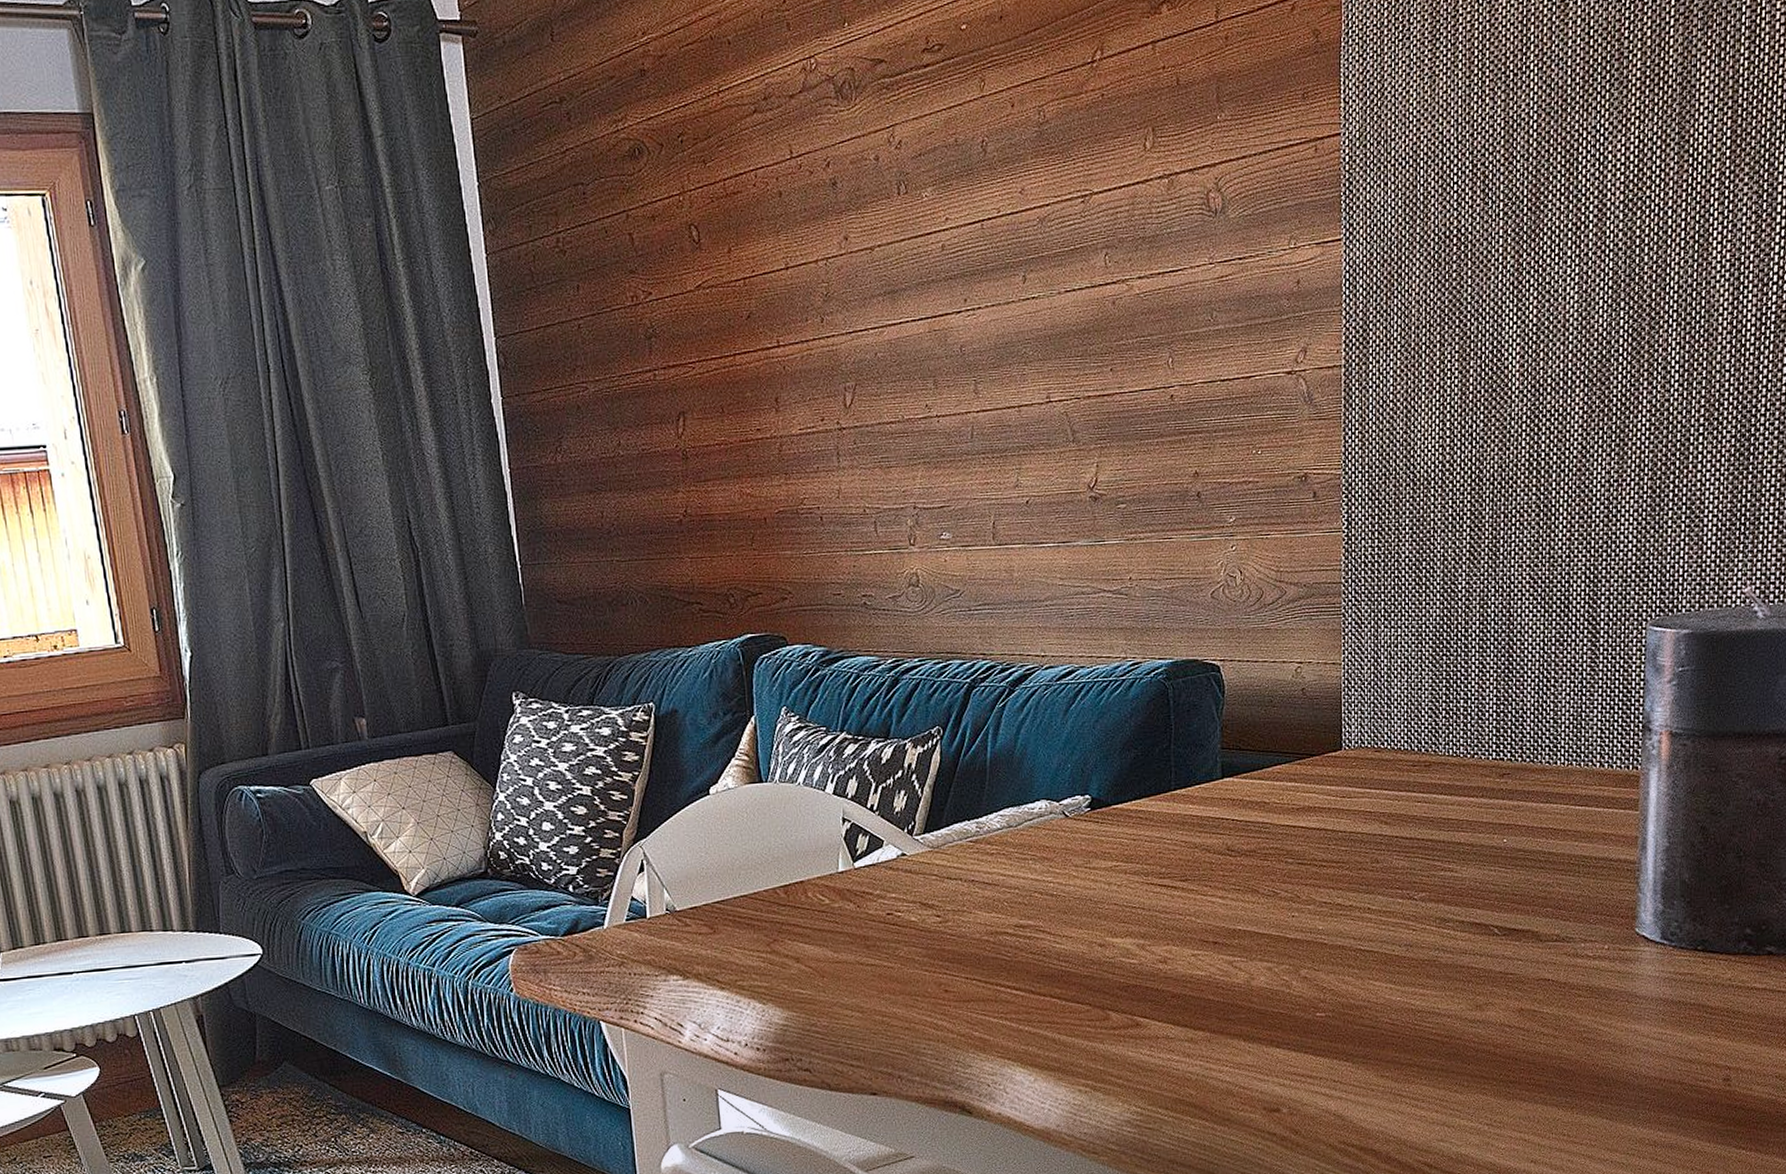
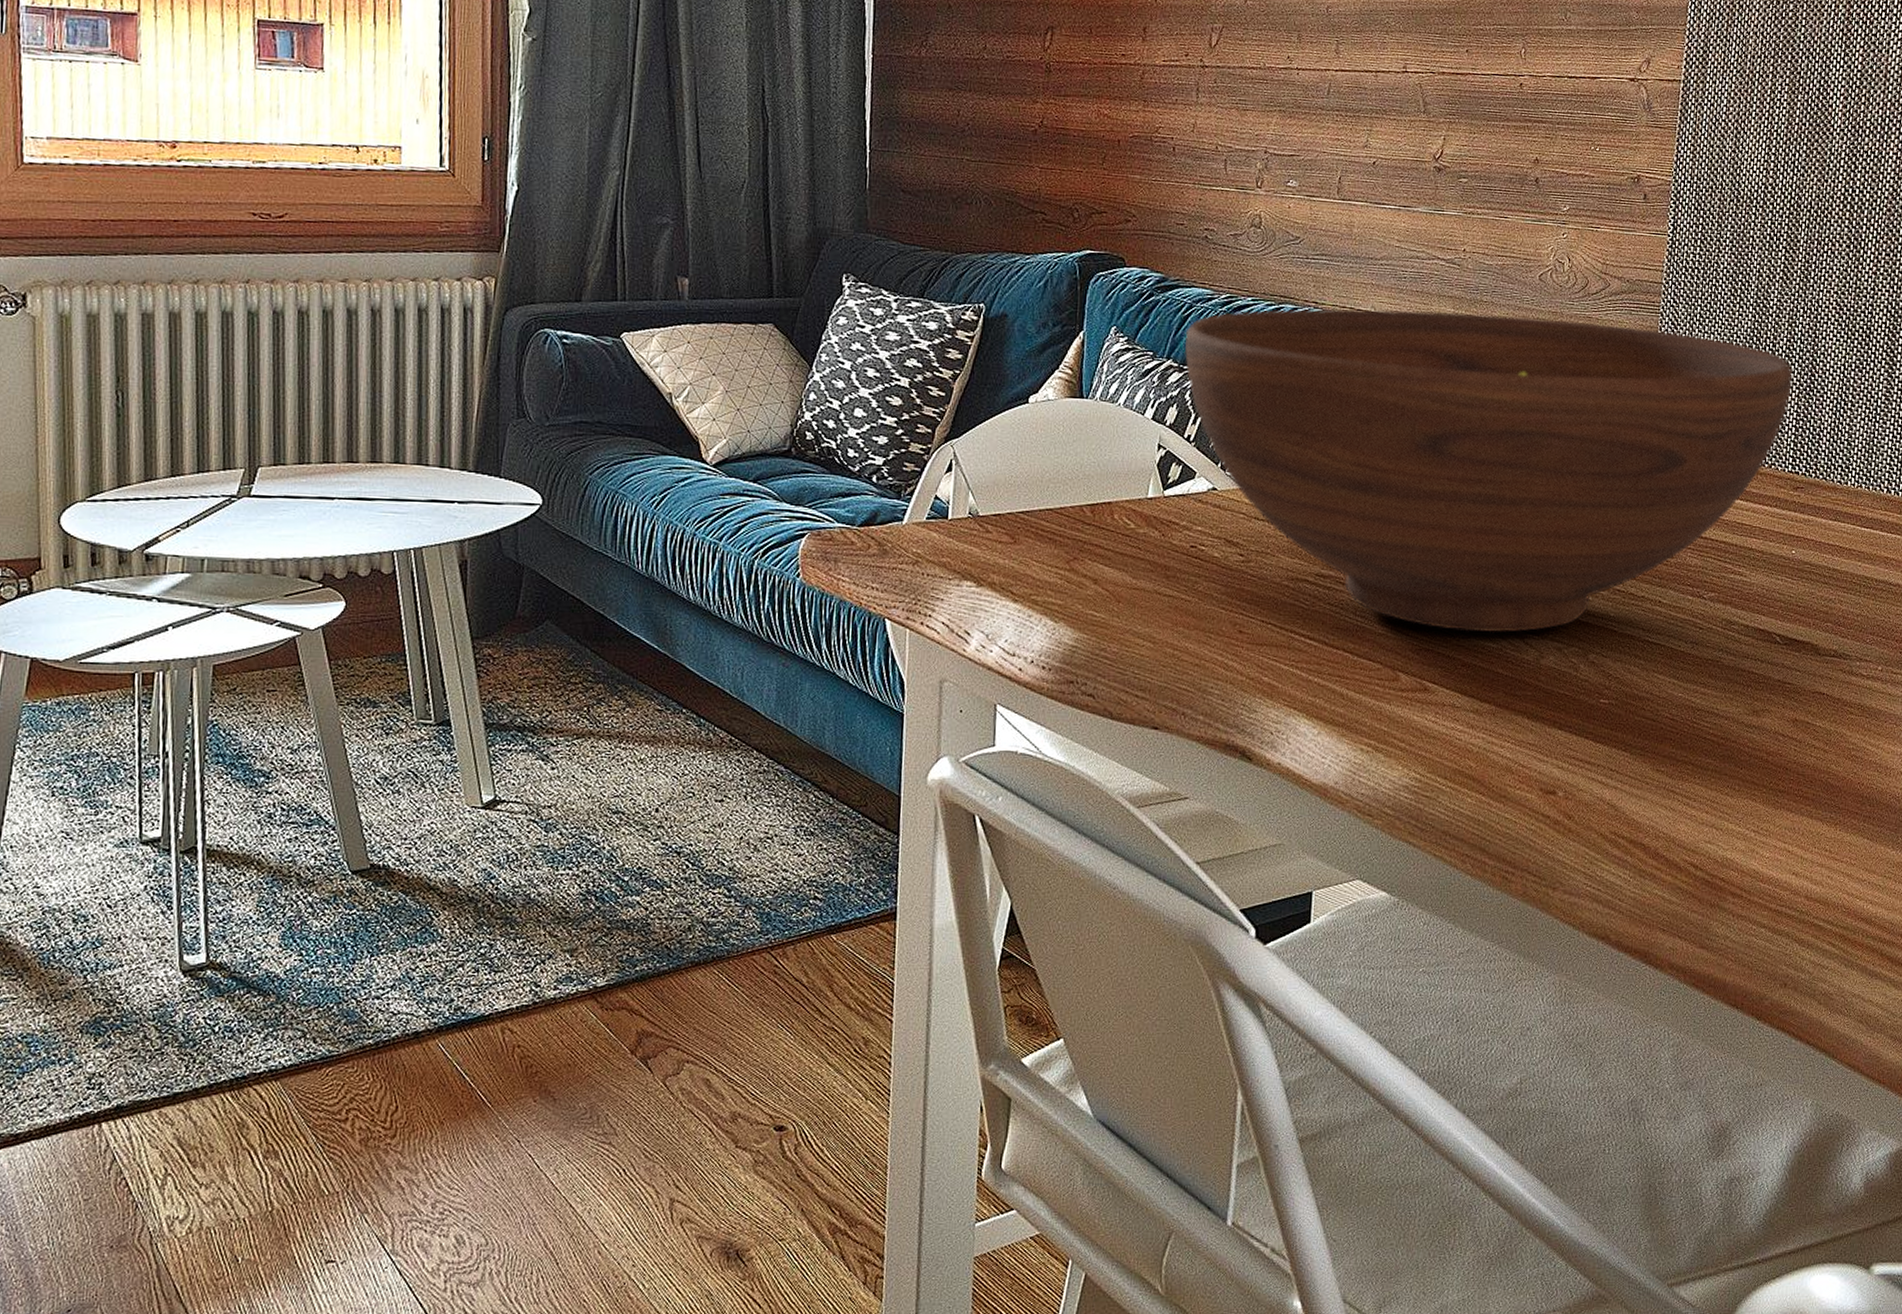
fruit bowl: none [855,631,1489,963] -> present [1184,308,1793,633]

